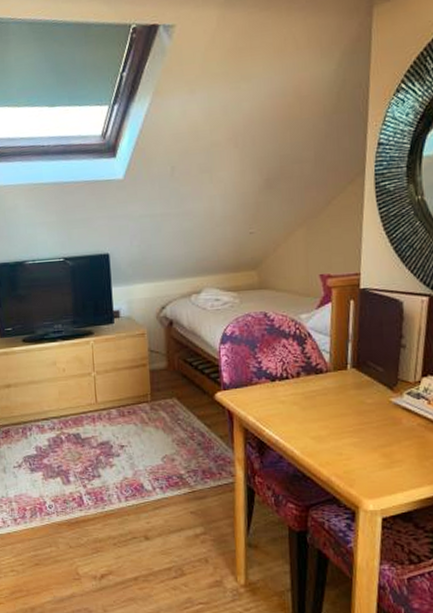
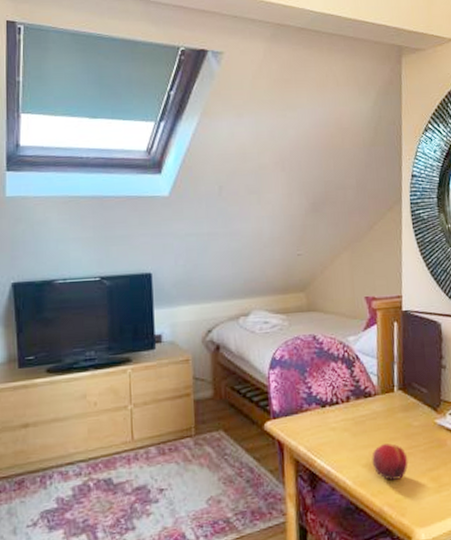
fruit: none [321,419,359,453] -> present [371,443,409,480]

